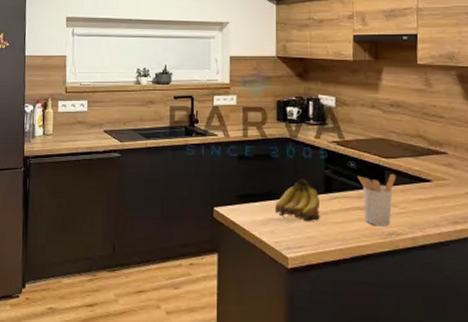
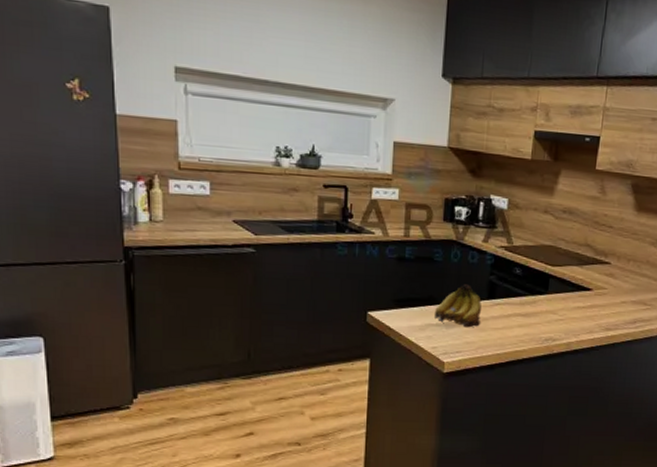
utensil holder: present [358,173,396,226] -> none [522,281,560,333]

